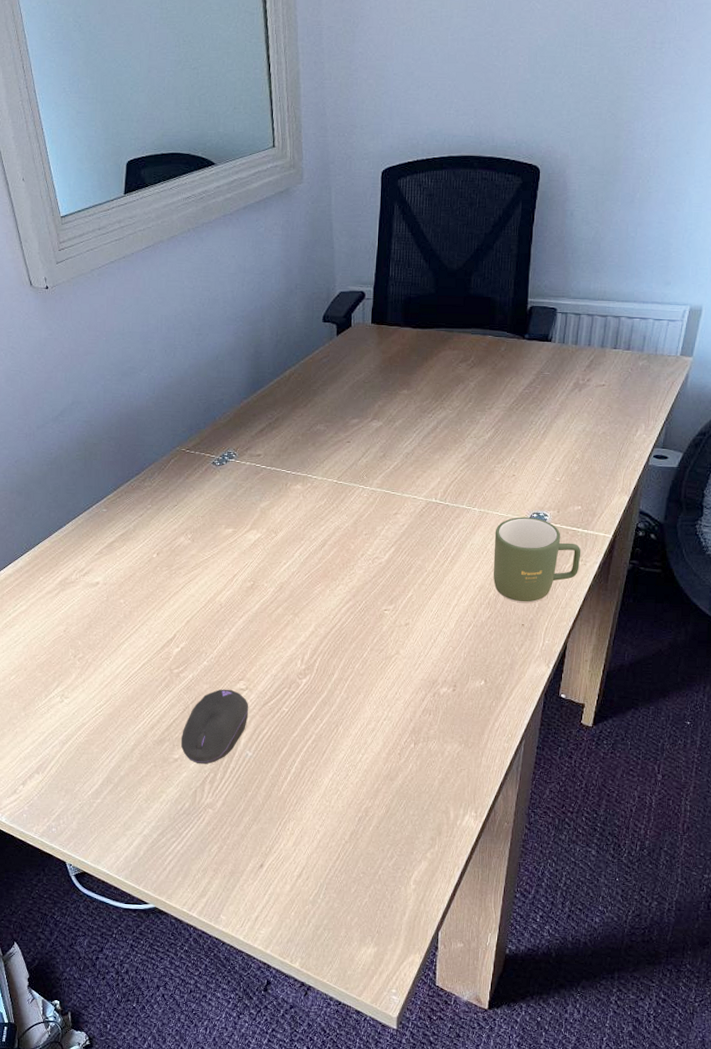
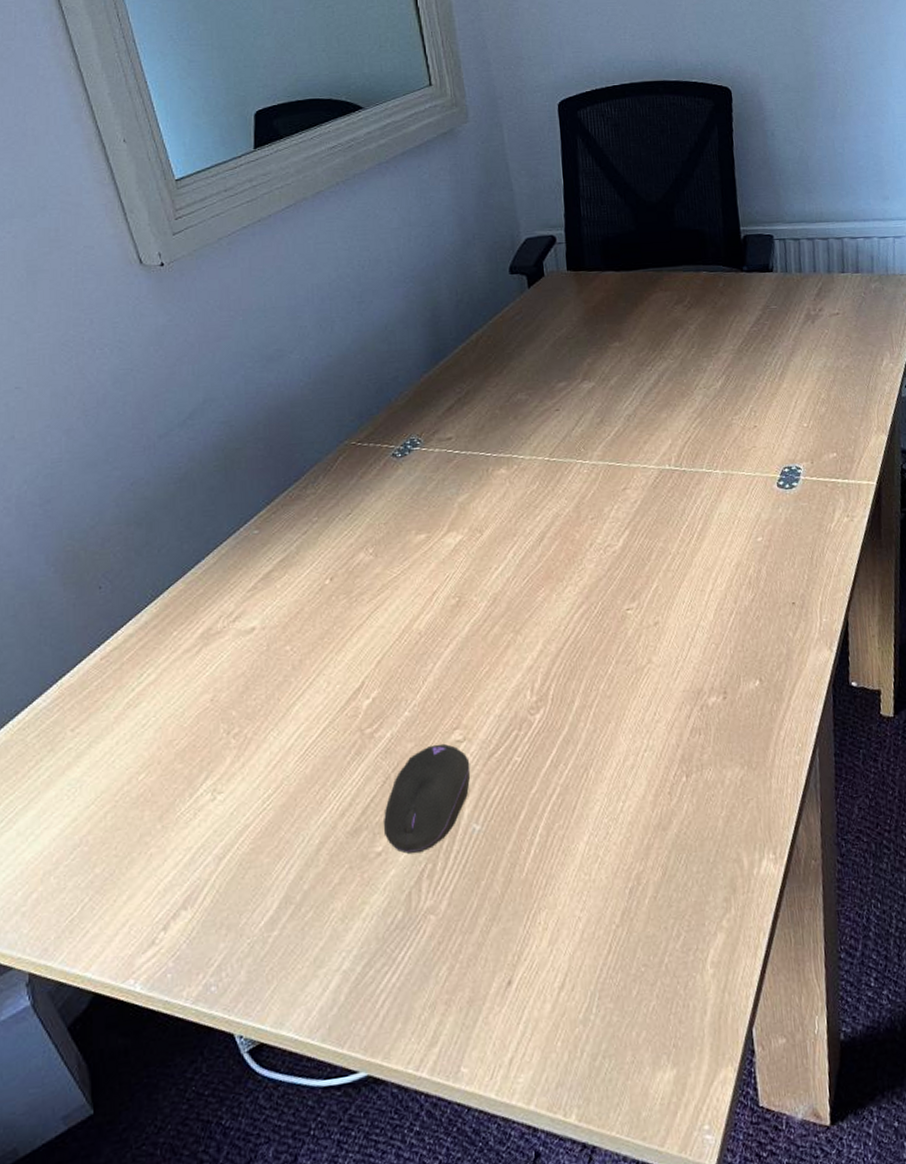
mug: present [493,517,581,604] -> none [744,472,847,577]

